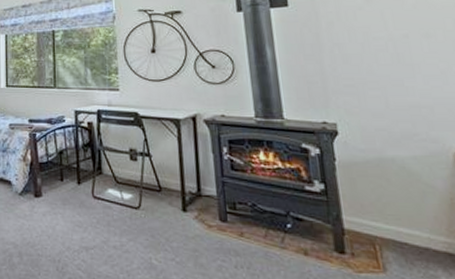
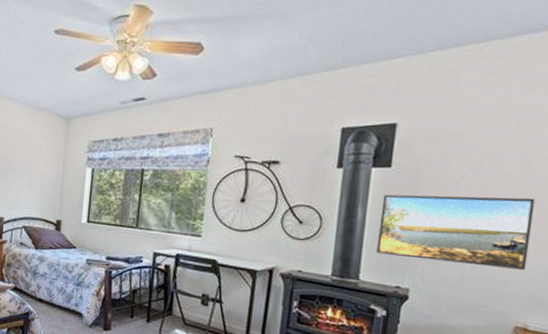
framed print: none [287,22,447,93] -> present [376,194,535,270]

